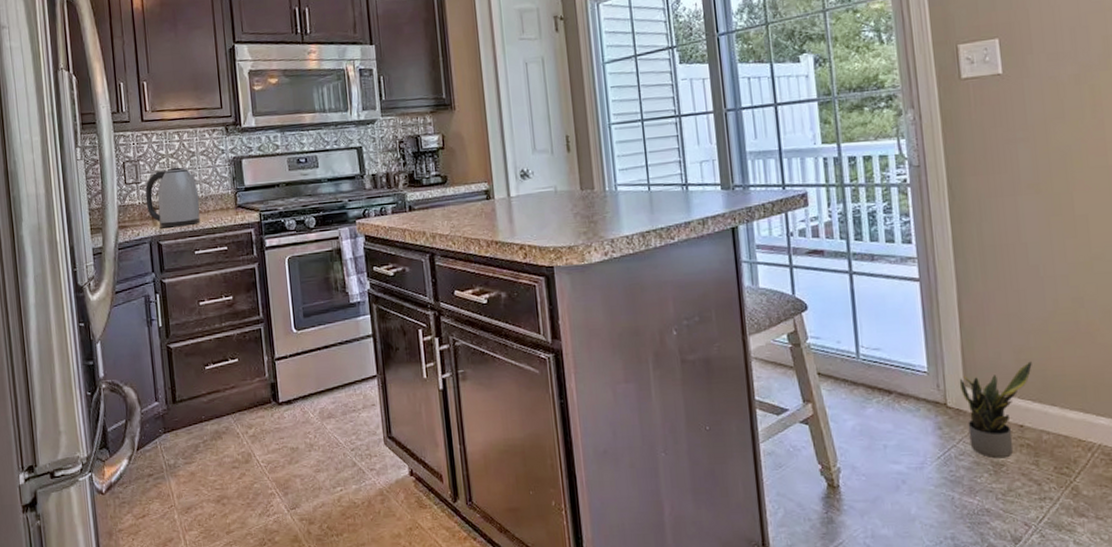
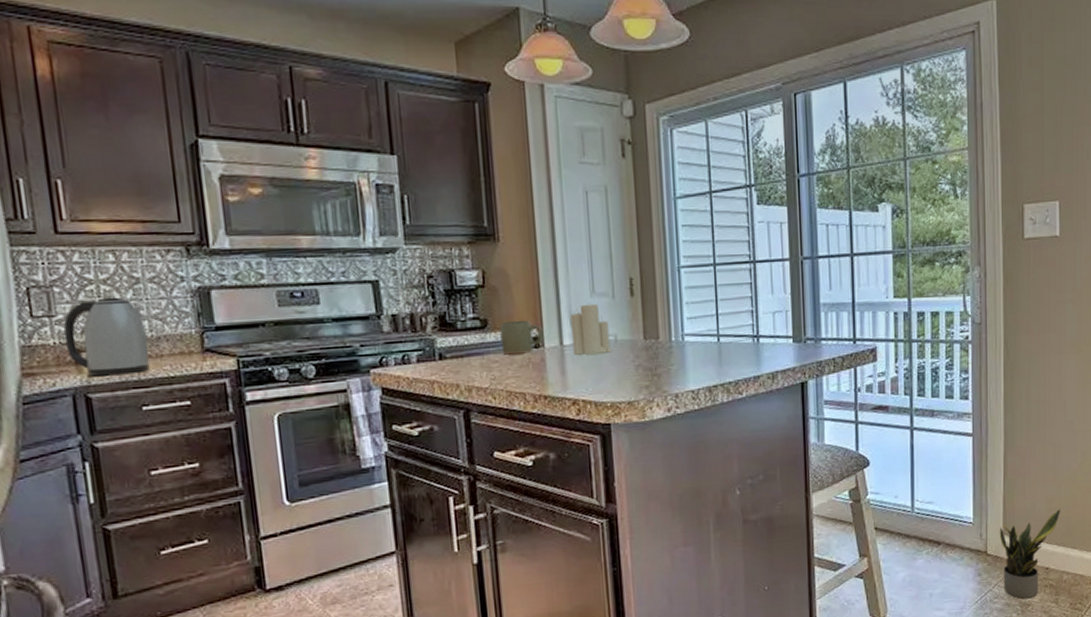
mug: none [457,175,494,206] -> present [500,320,544,355]
candle: none [516,158,553,205] -> present [571,302,612,356]

